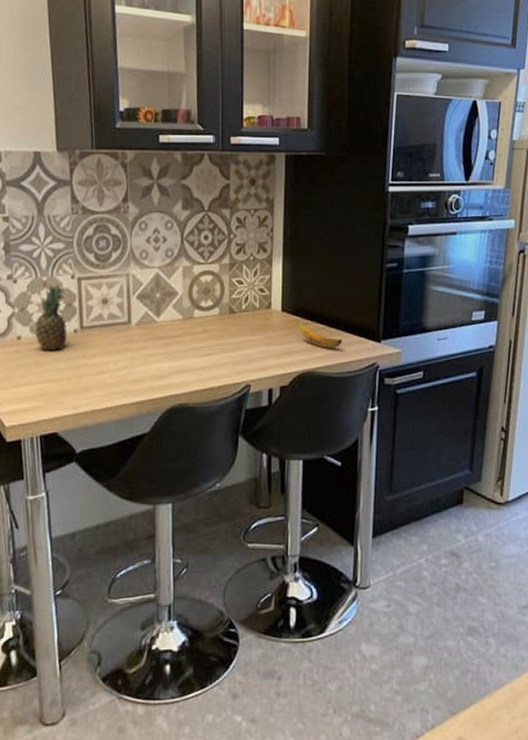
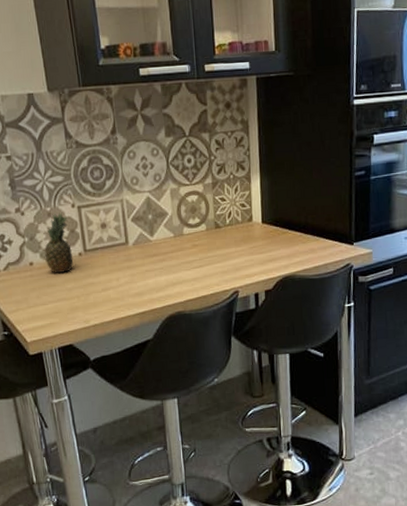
banana: present [296,322,342,349] -> none [276,231,318,254]

